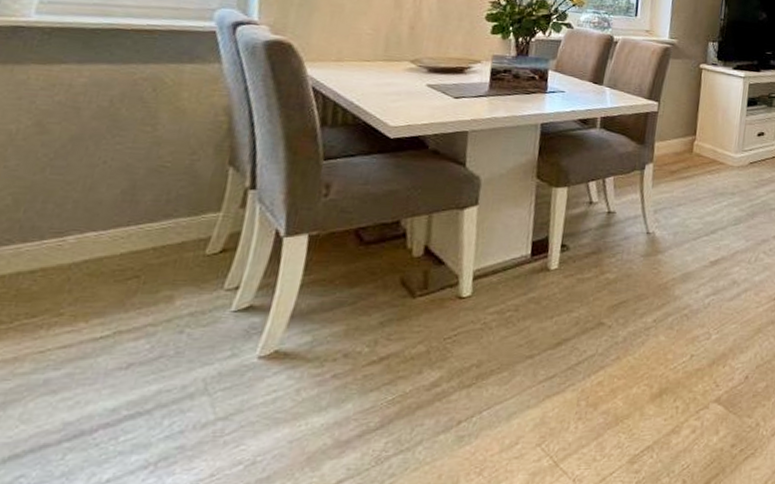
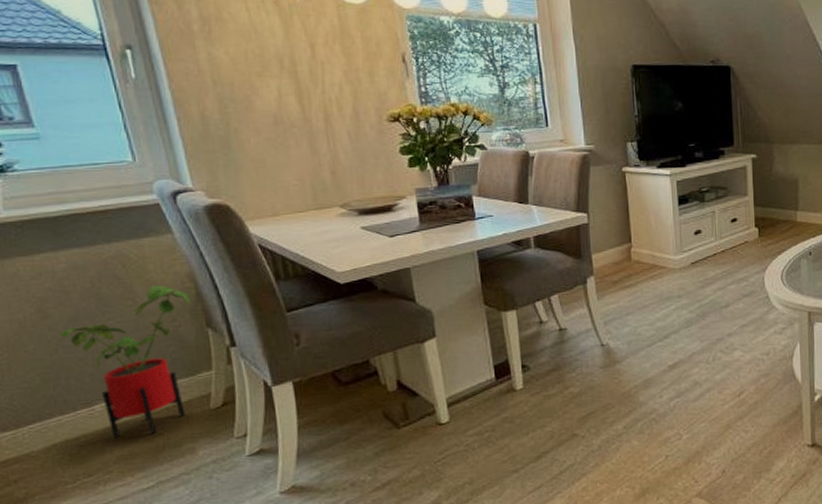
house plant: none [54,114,222,277] -> present [60,285,191,439]

